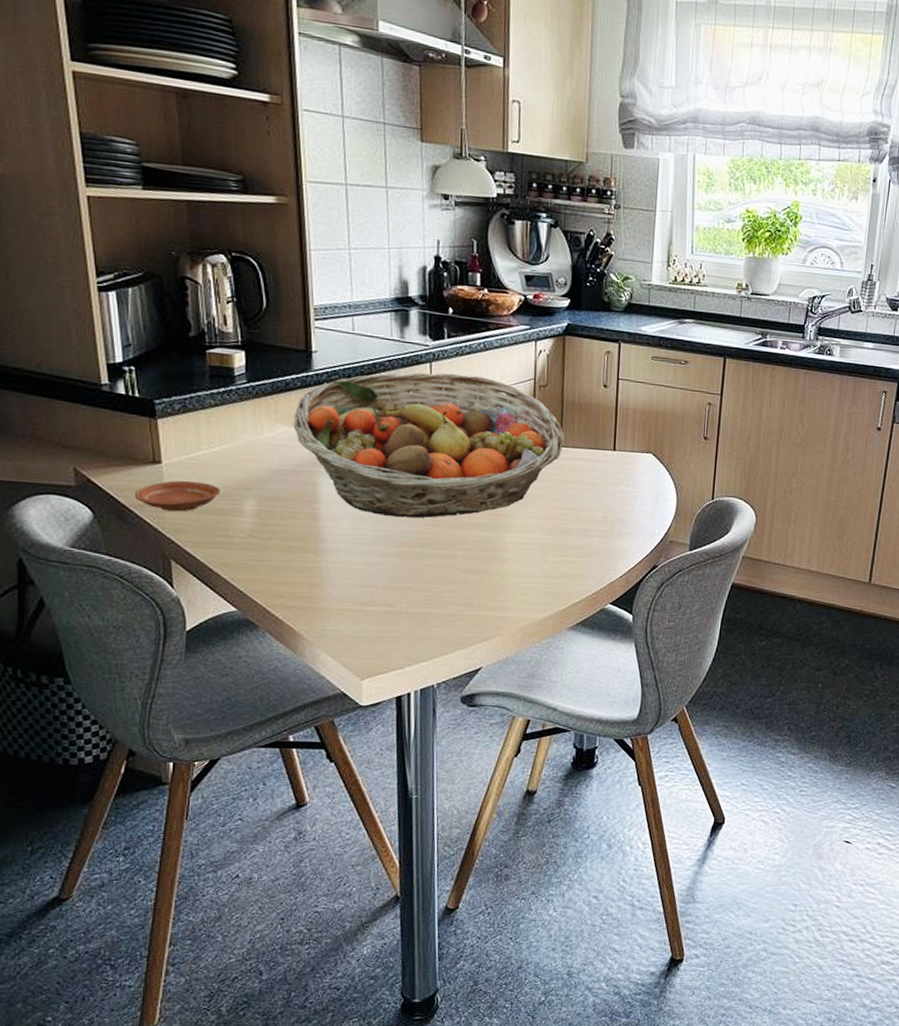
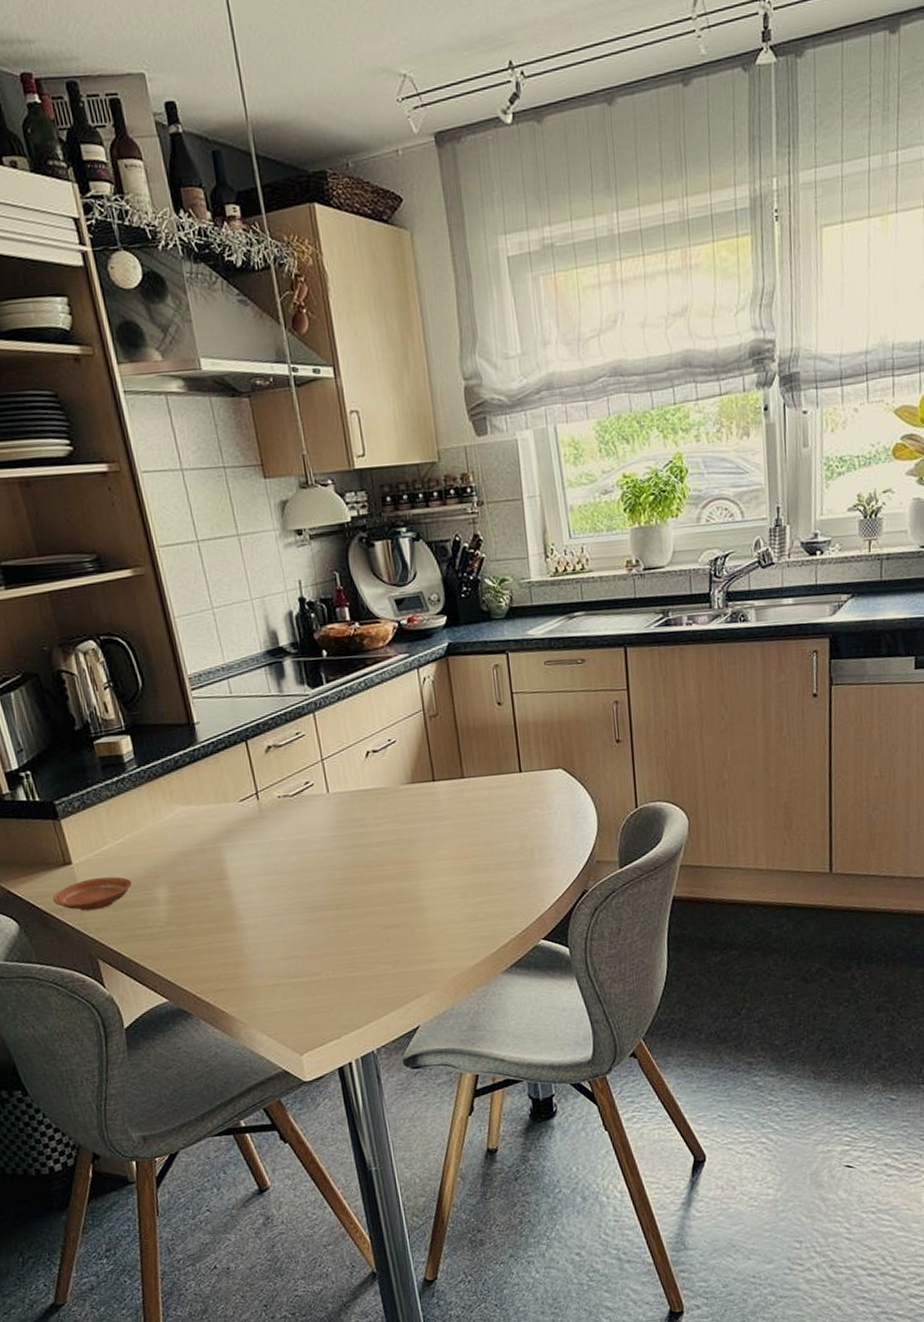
fruit basket: present [293,372,565,518] -> none [188,717,465,882]

